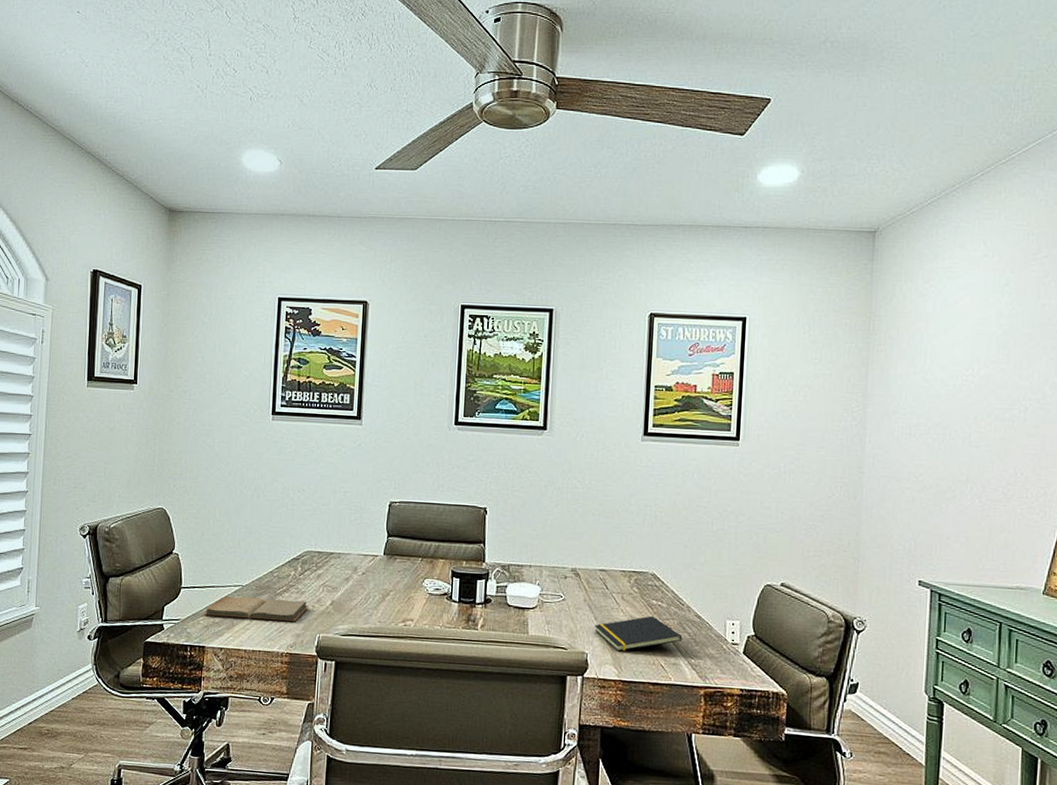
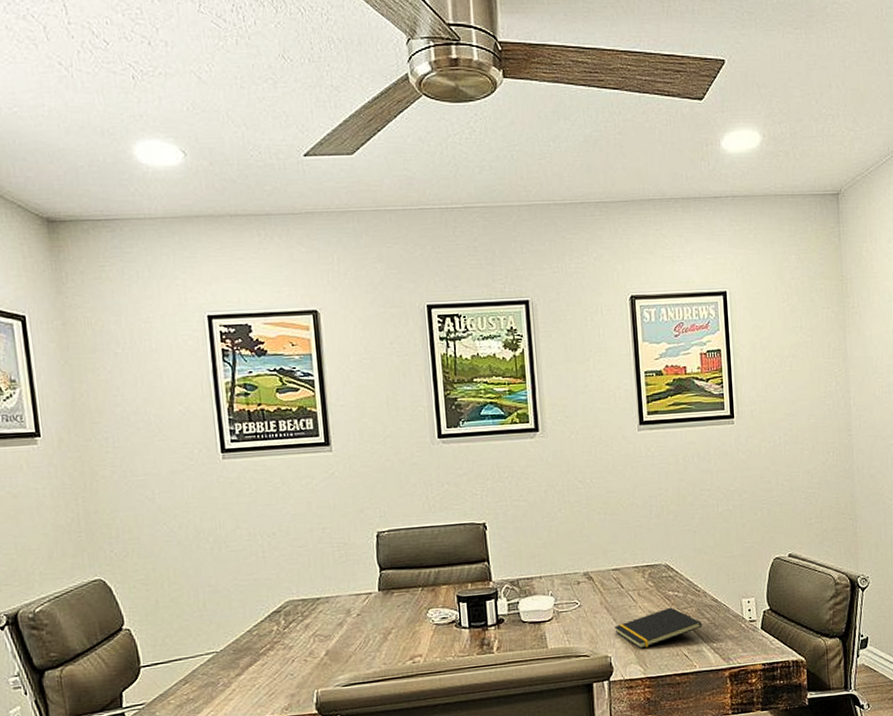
book: present [203,595,308,621] -> none [173,656,300,694]

